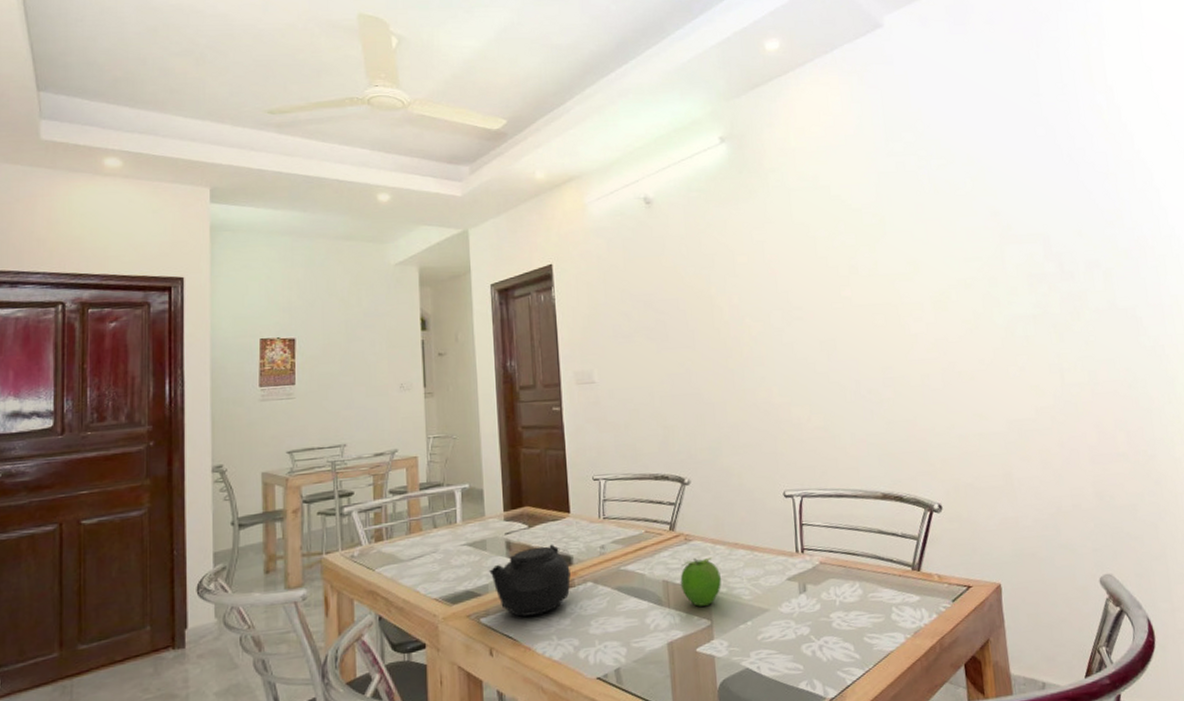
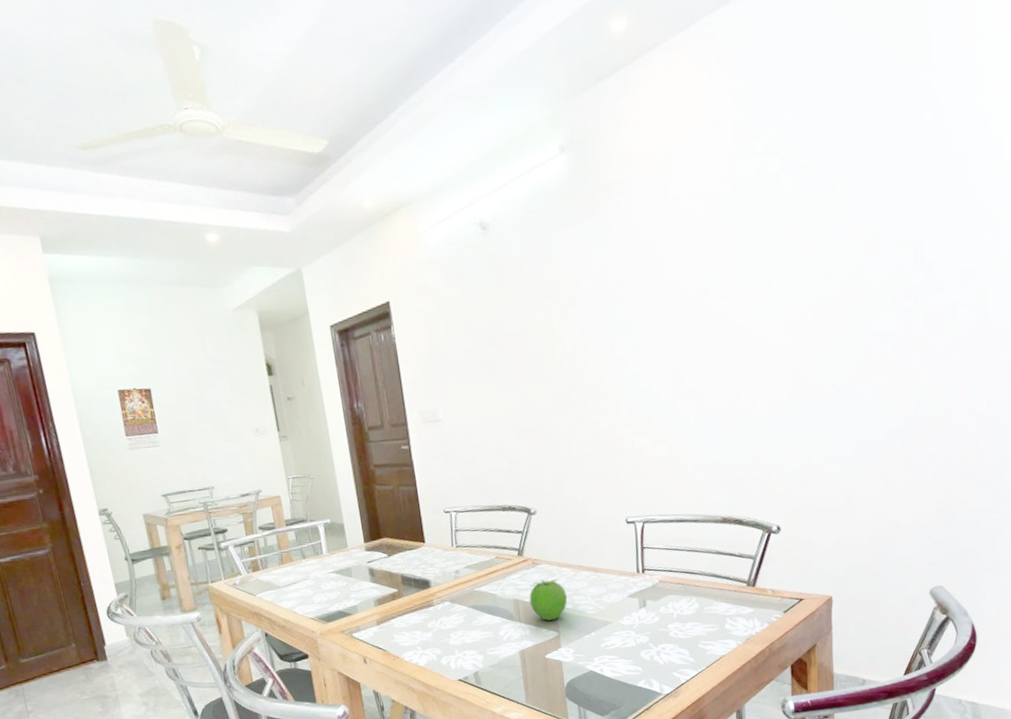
teapot: present [489,544,571,617] -> none [356,570,430,632]

